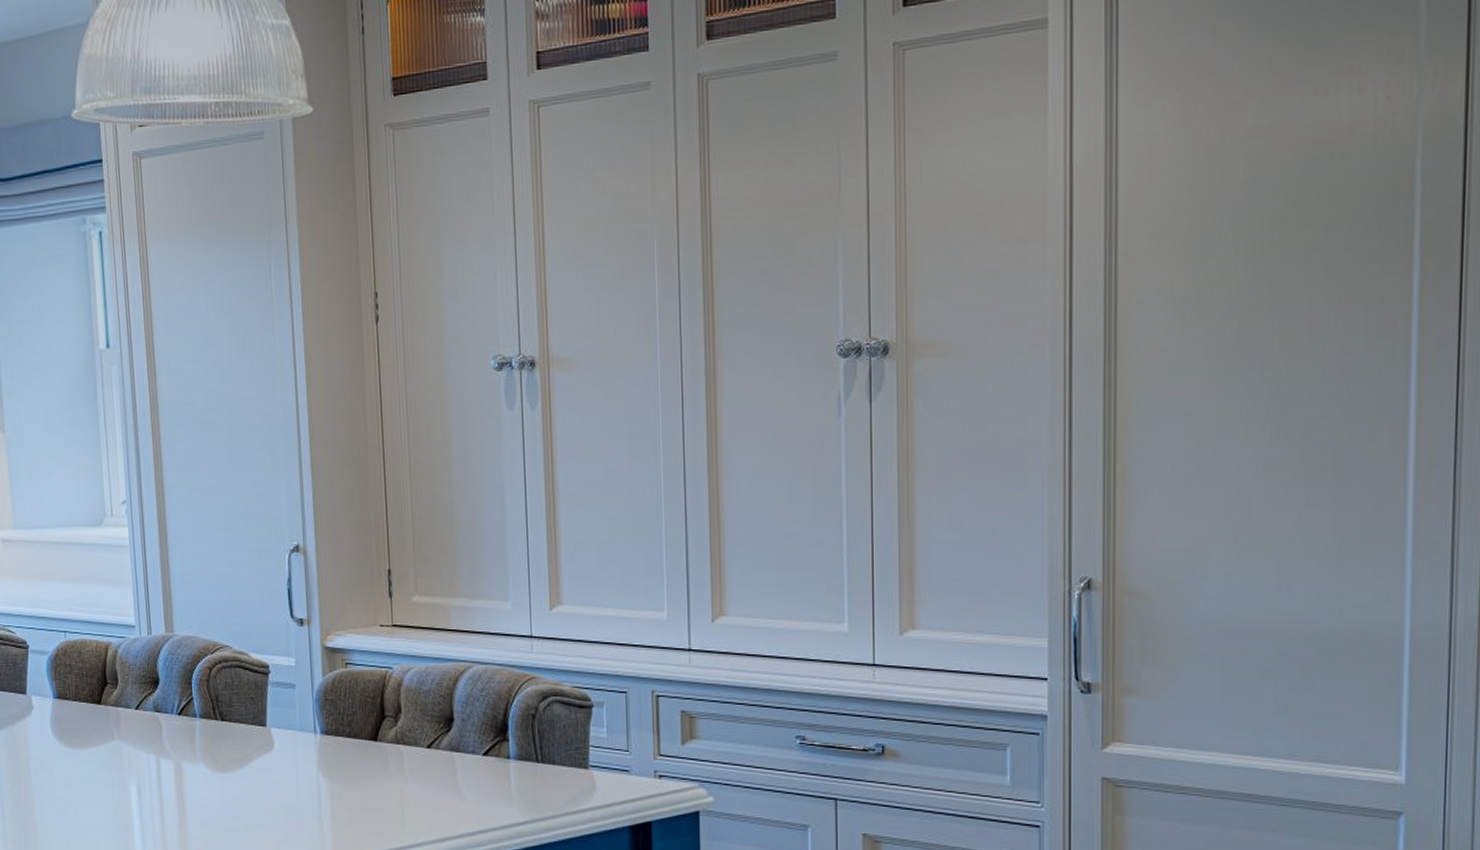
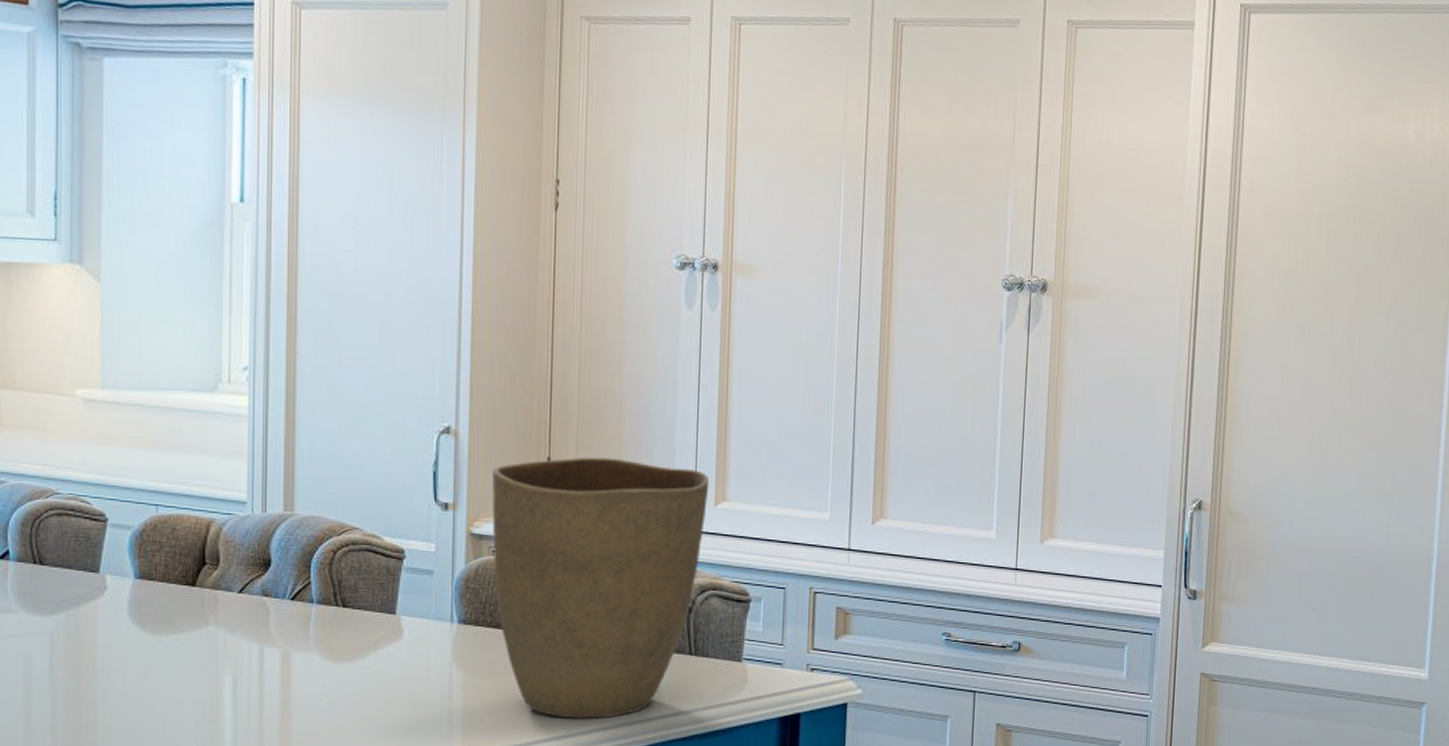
vase: none [340,566,543,826] -> present [492,457,710,718]

